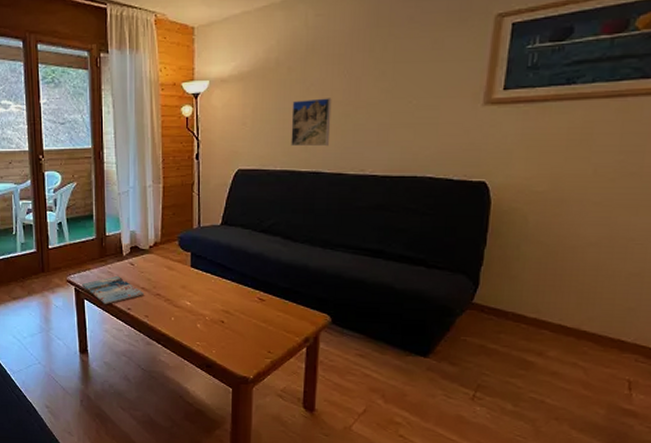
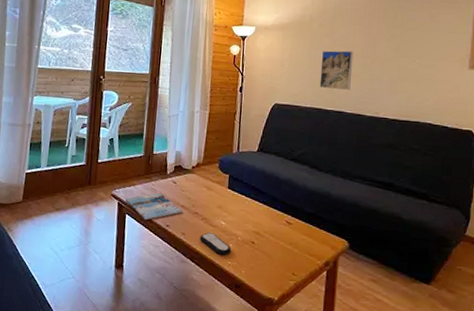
remote control: none [164,314,200,336] -> present [199,232,232,255]

